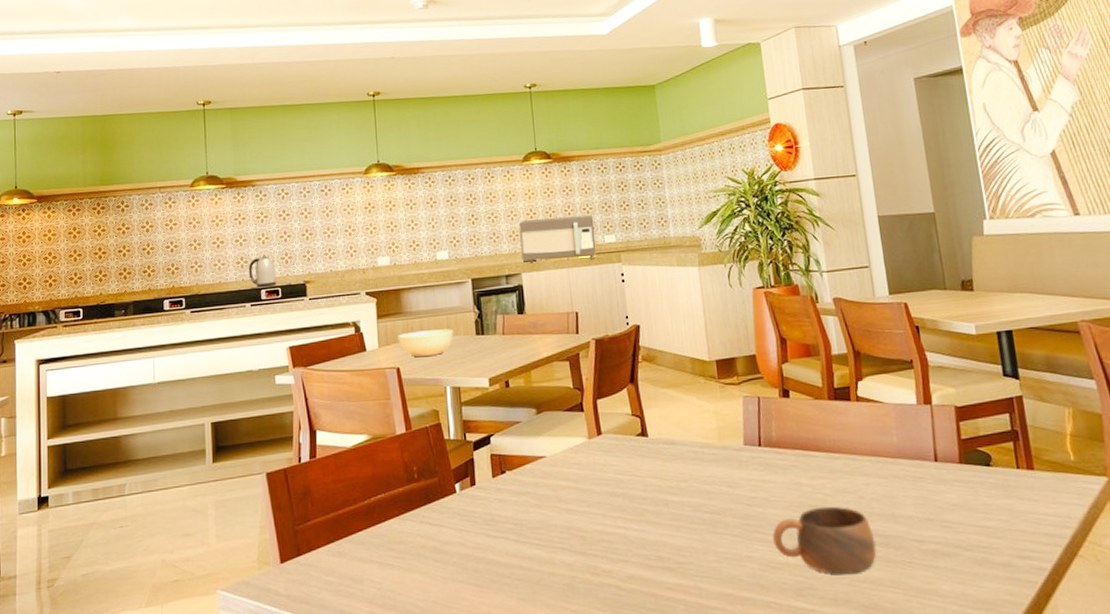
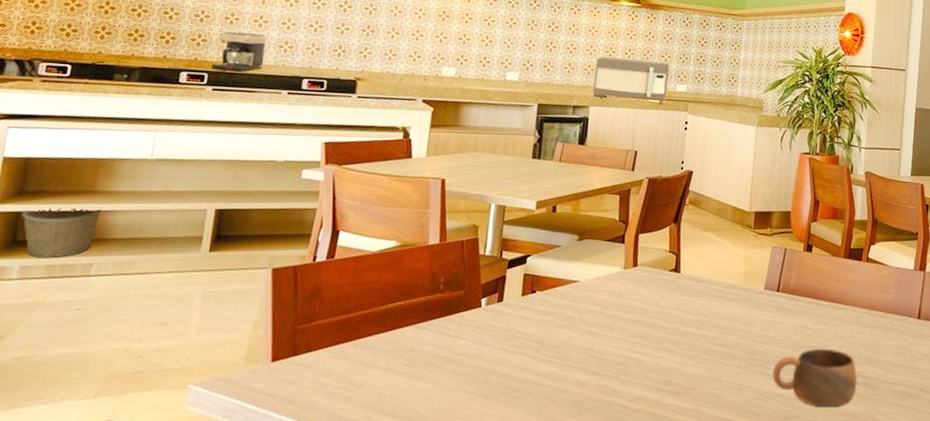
basket: none [67,432,125,483] -> present [21,207,103,258]
coffee maker: none [186,254,227,294] -> present [211,31,267,72]
kettle: present [248,256,276,287] -> none [291,44,325,77]
bowl: present [398,329,454,358] -> none [449,146,510,173]

